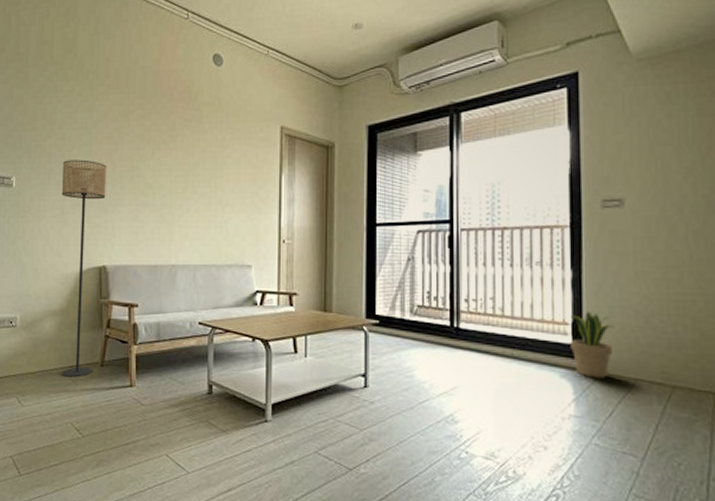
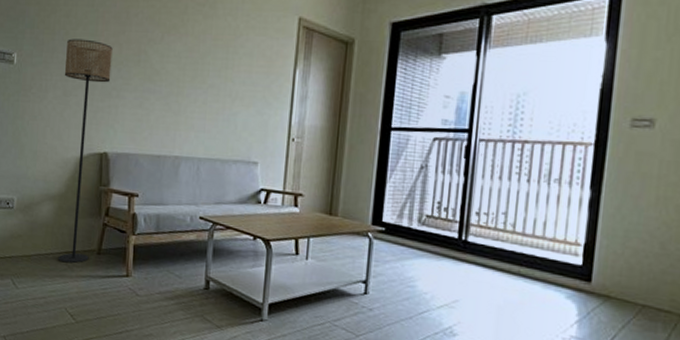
potted plant: present [570,311,615,379] -> none [580,233,629,303]

